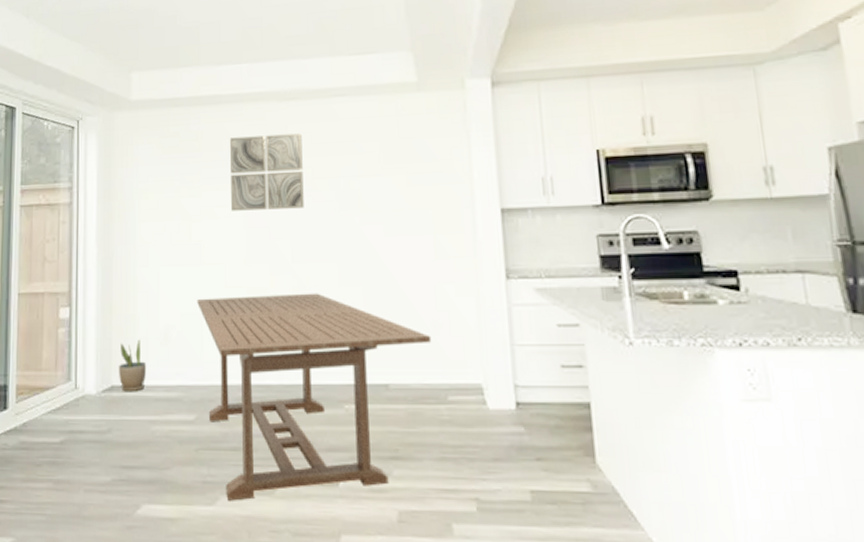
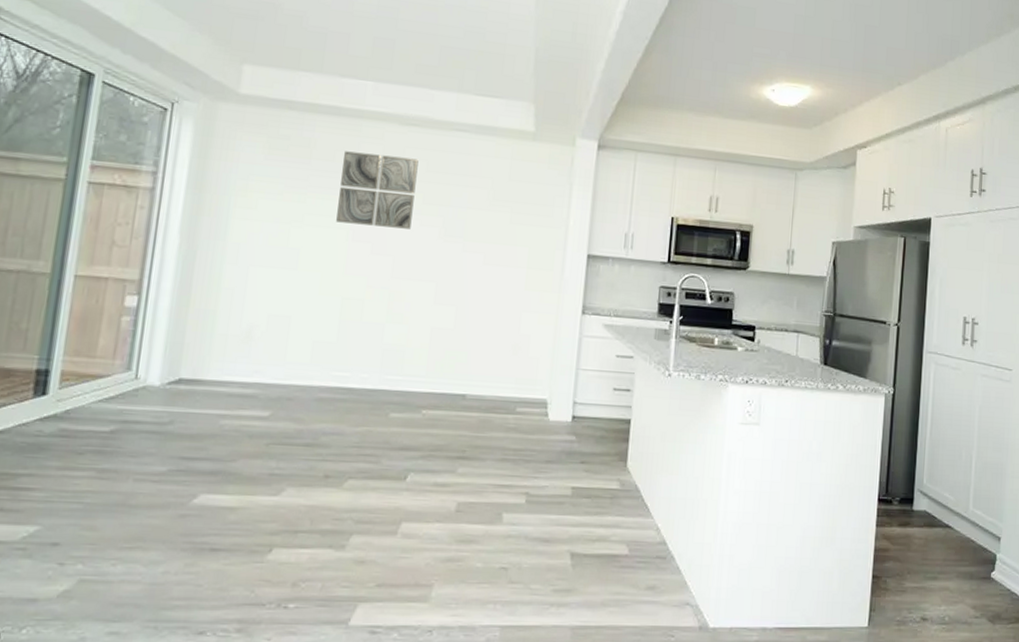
potted plant: present [118,340,146,392] -> none [189,336,222,386]
dining table: present [197,293,432,501] -> none [284,302,511,492]

